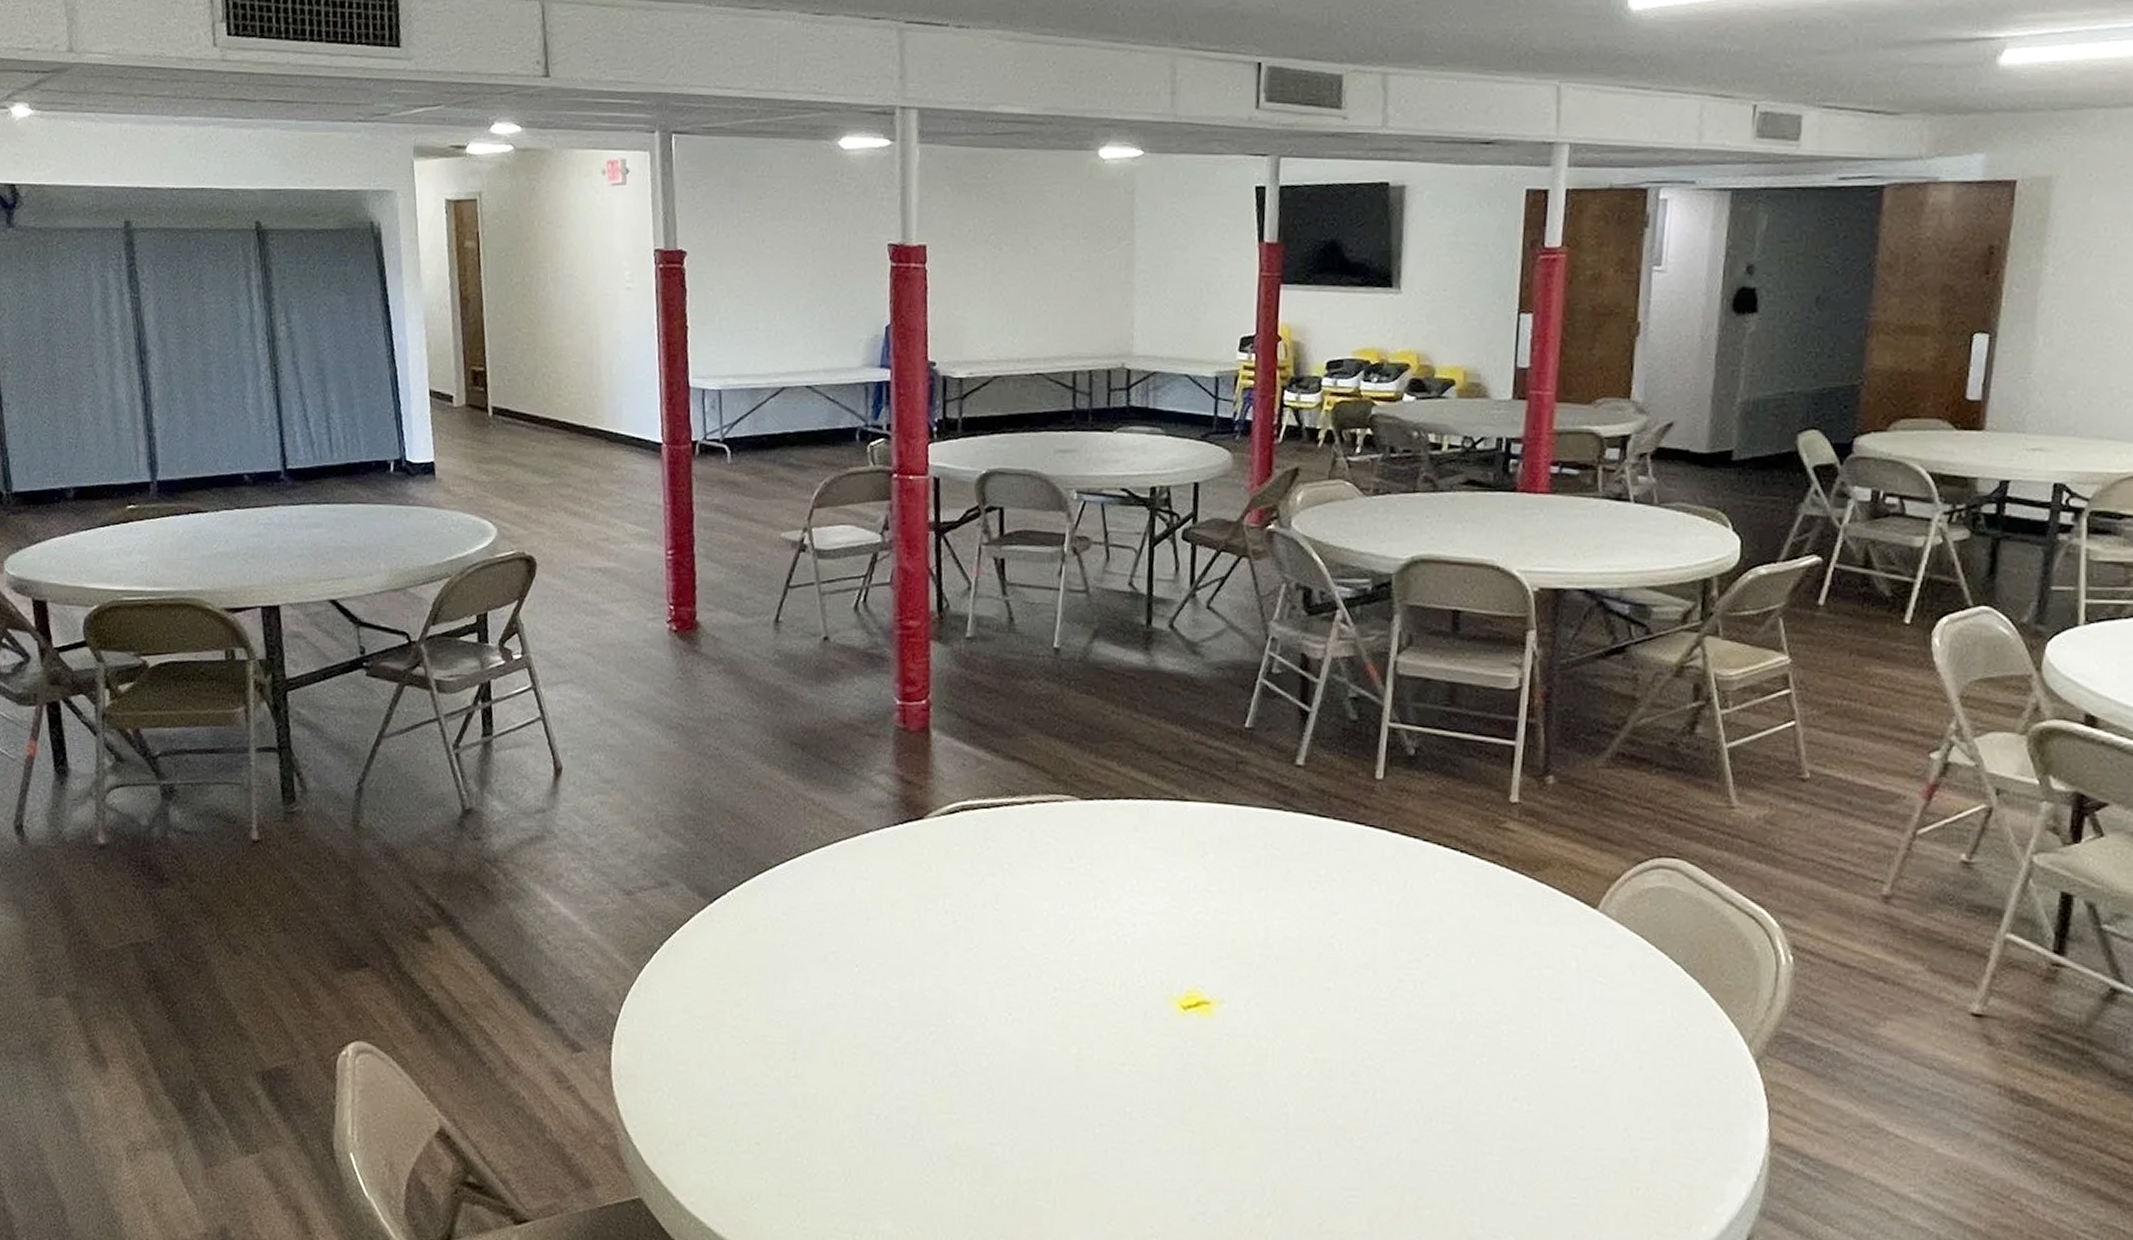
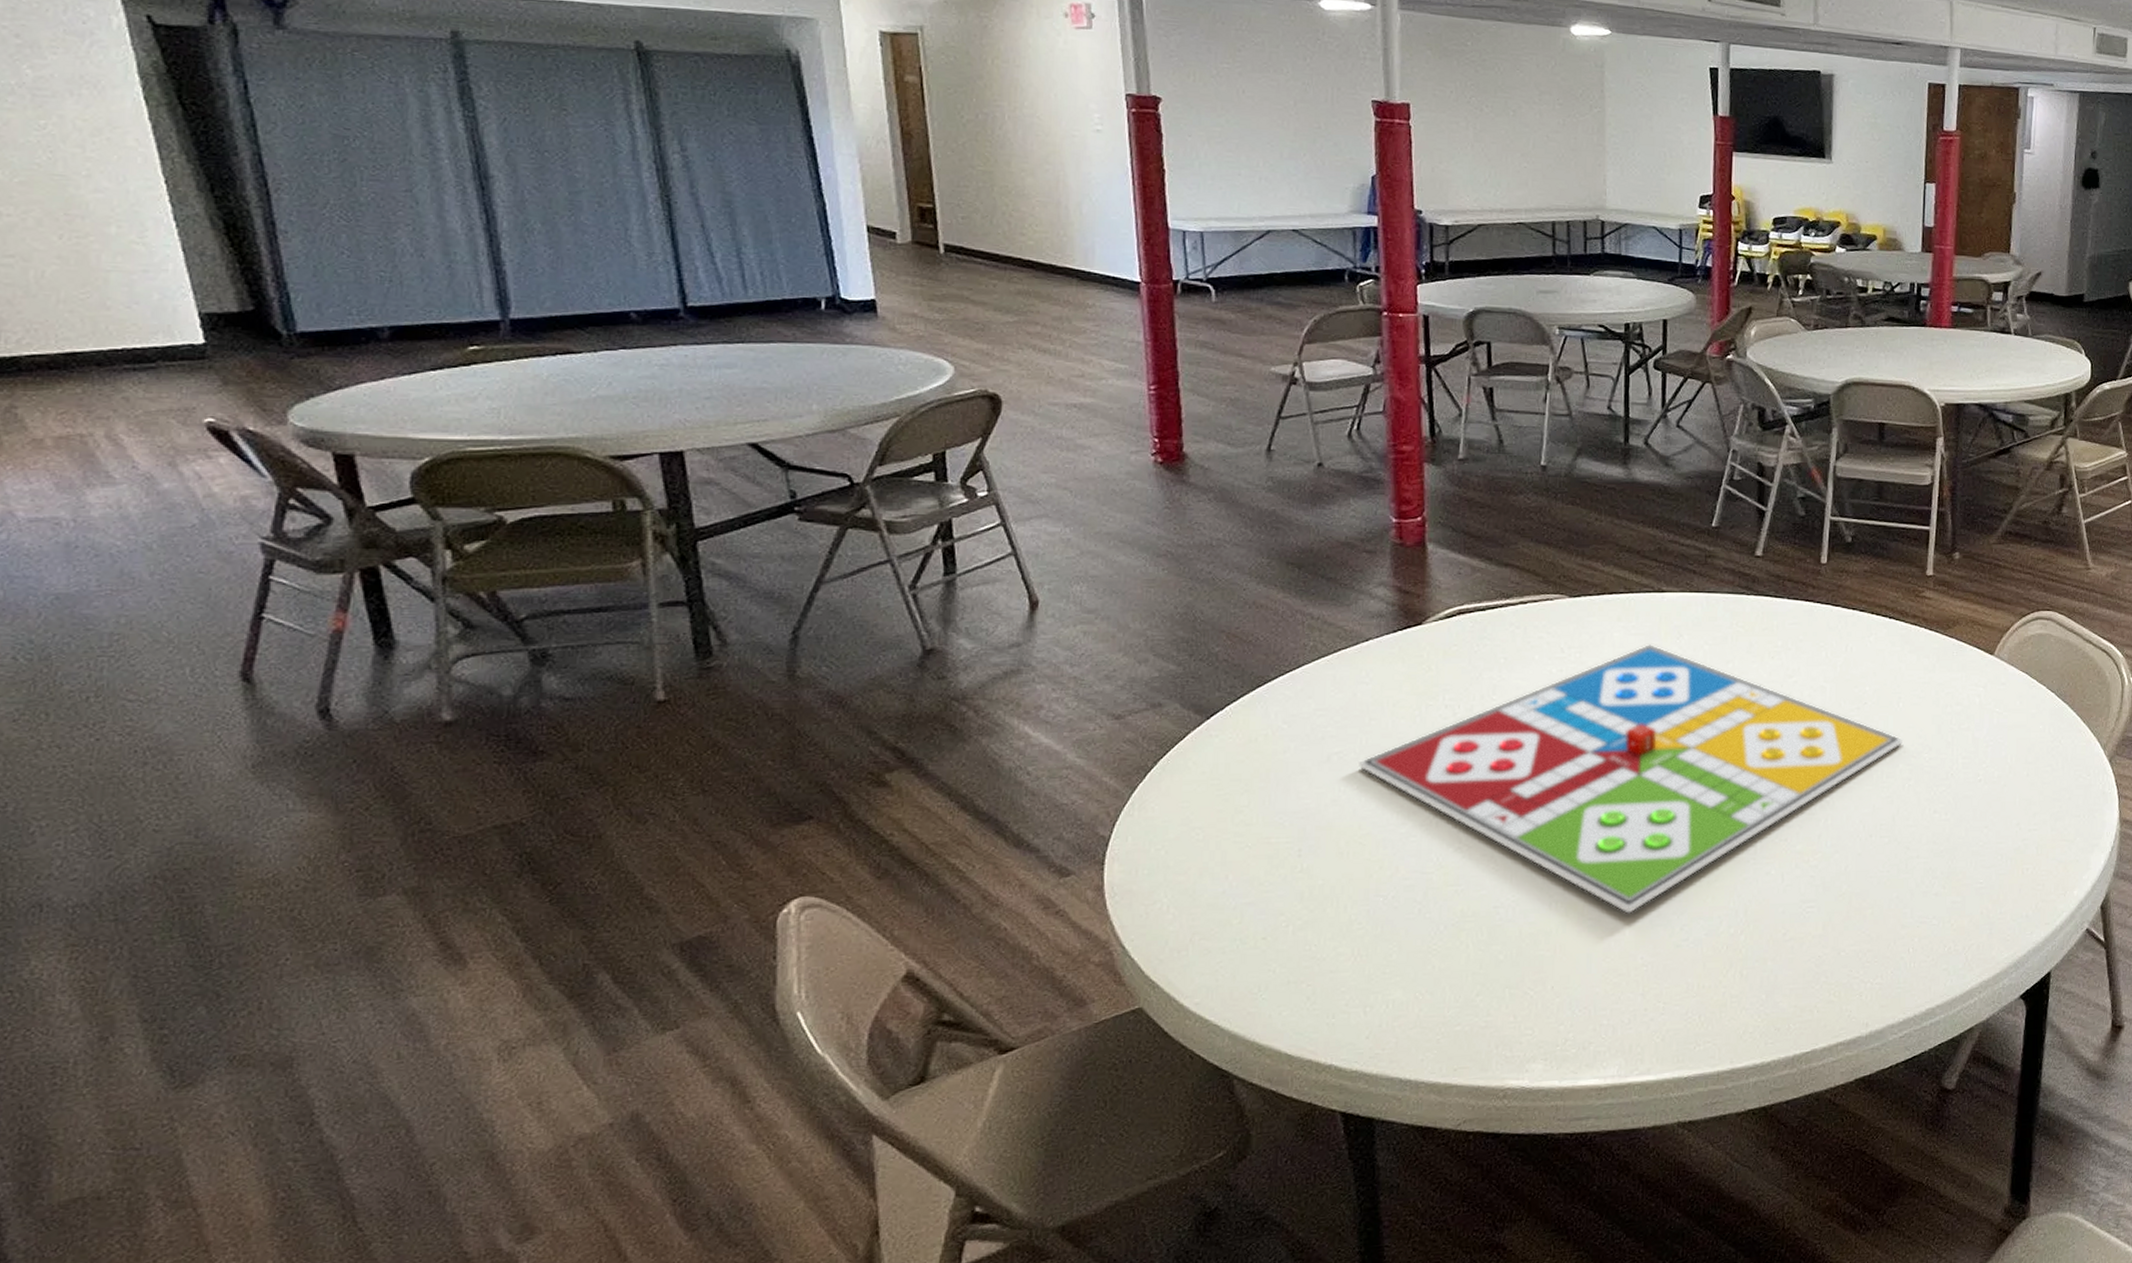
gameboard: none [855,860,1474,1173] -> present [1359,643,1903,914]

